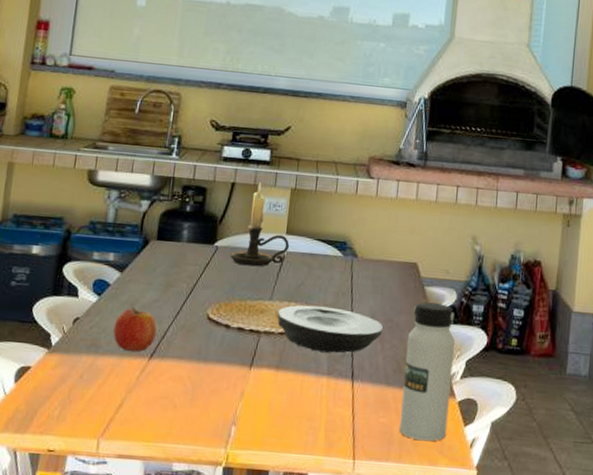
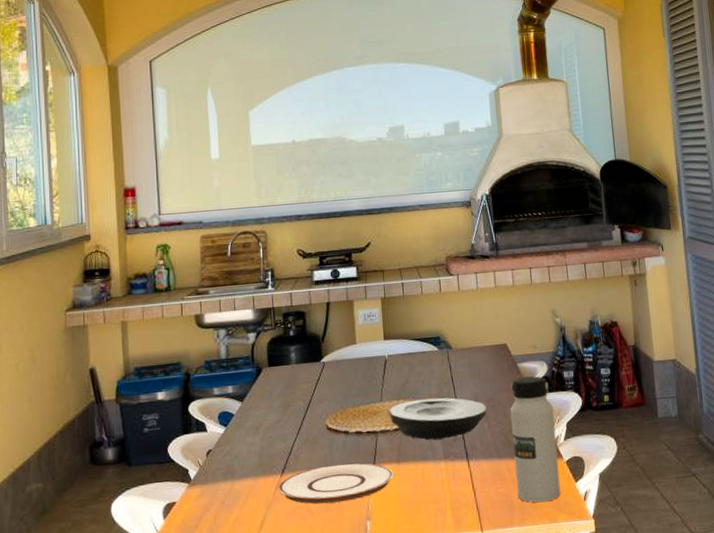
fruit: present [113,307,157,352] -> none [244,431,283,472]
plate: none [143,358,270,401] -> present [278,463,394,504]
candle holder: present [230,181,290,267] -> none [337,296,389,375]

